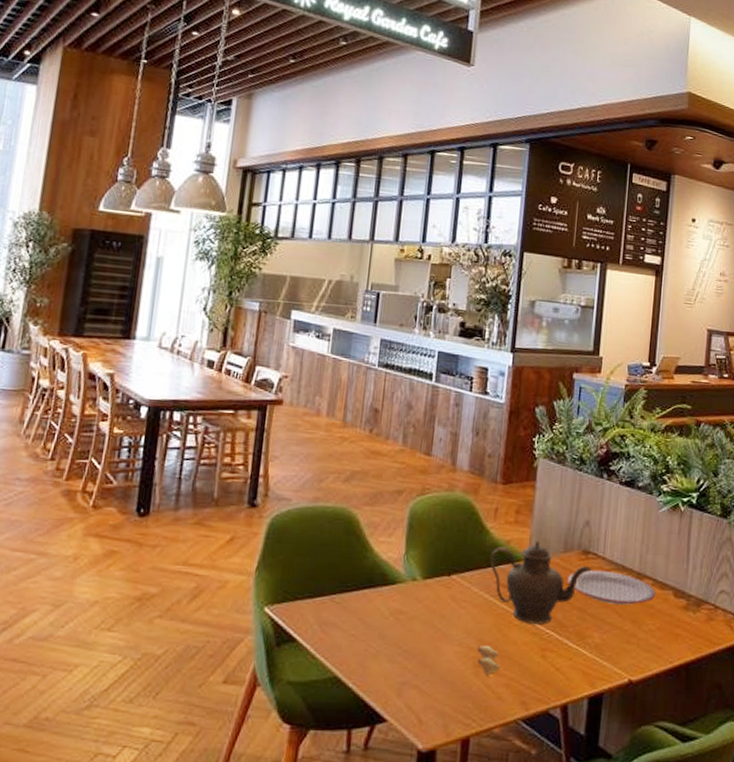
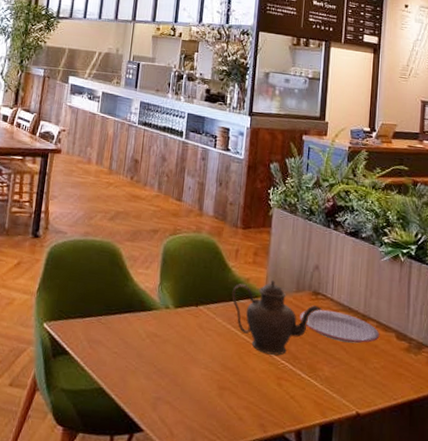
crescent roll: present [476,646,501,676] -> none [220,370,242,399]

